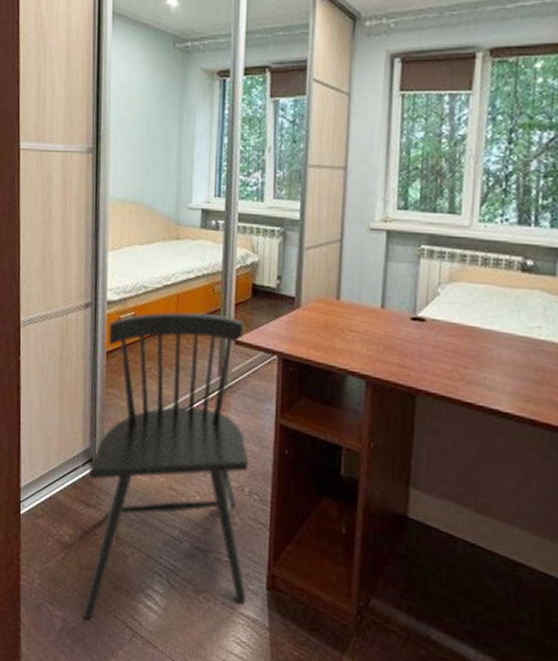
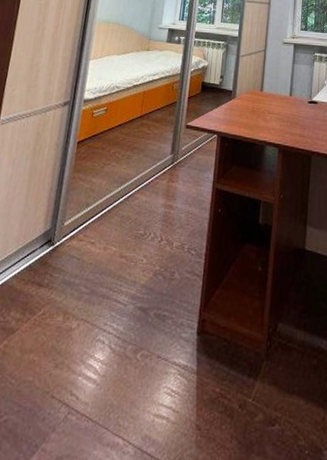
chair: present [83,312,249,619] -> none [18,105,194,407]

